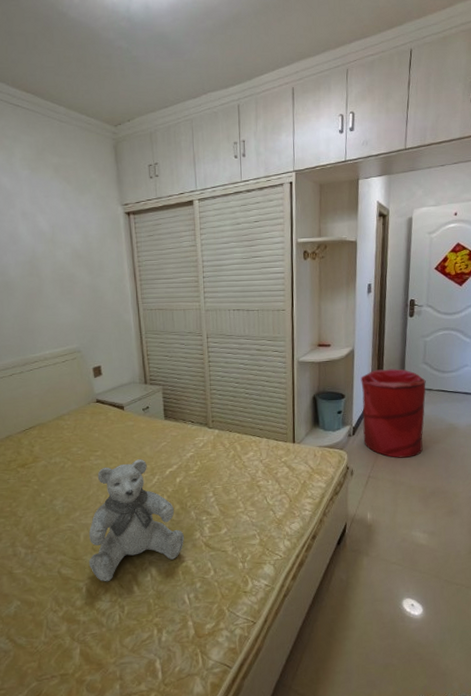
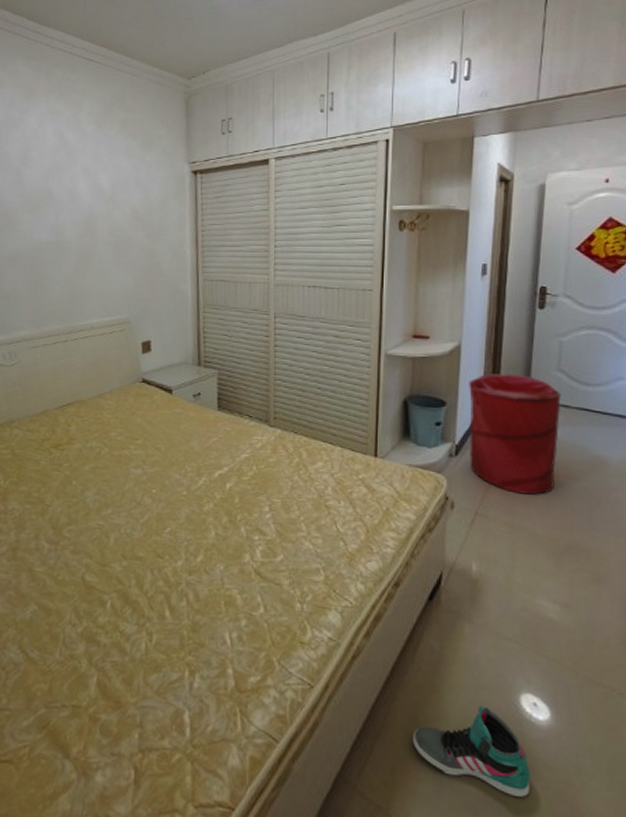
teddy bear: present [88,459,184,582] -> none [116,454,230,600]
sneaker: none [330,613,411,671] -> present [413,705,531,799]

